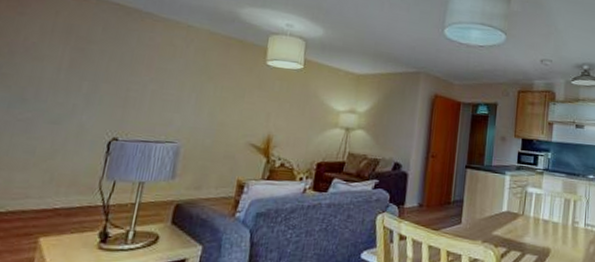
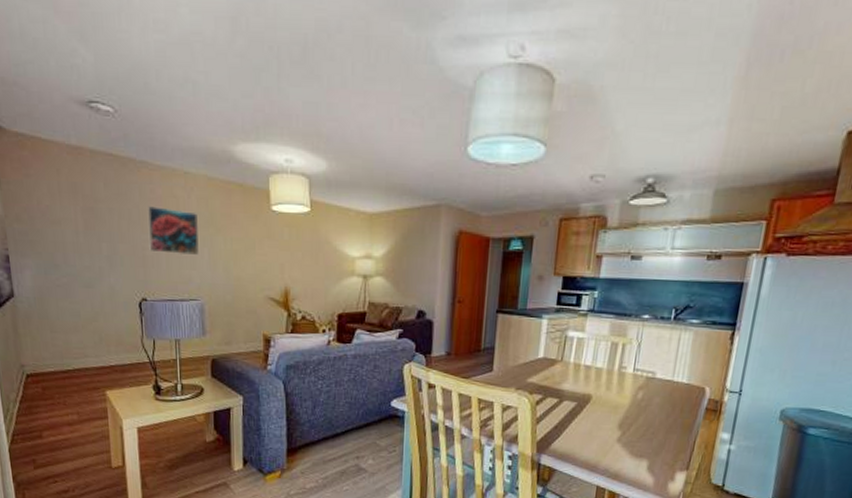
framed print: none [134,52,193,100] -> present [147,206,199,256]

